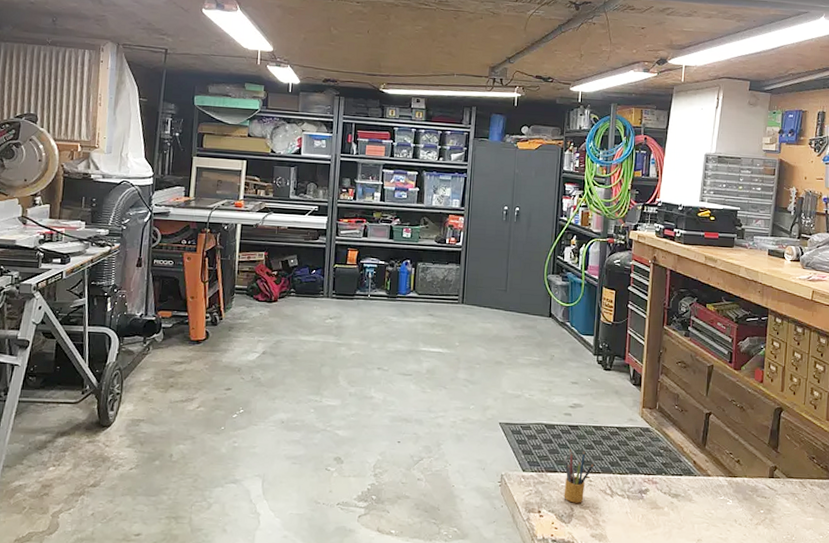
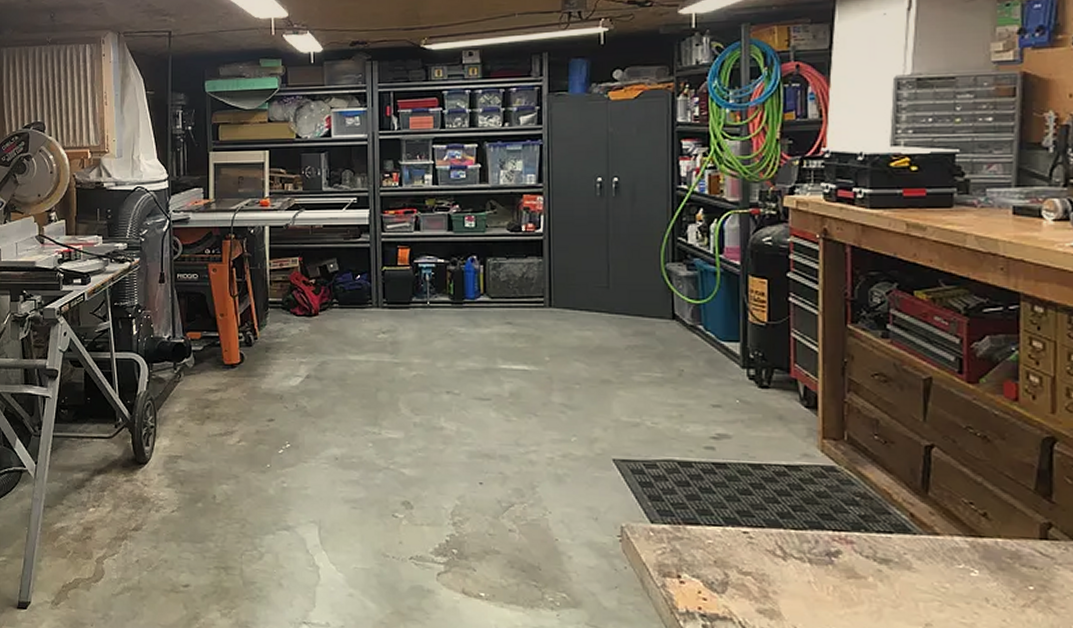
pencil box: present [564,449,594,503] -> none [709,494,754,567]

